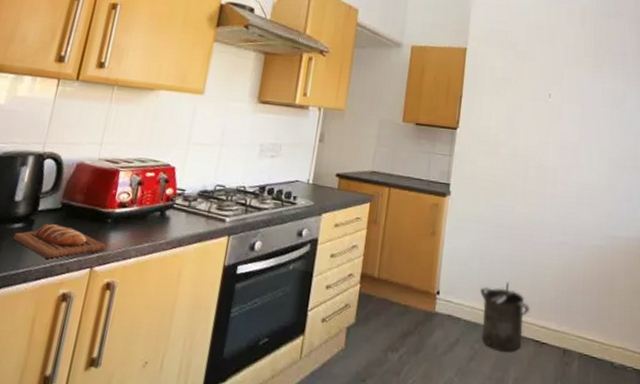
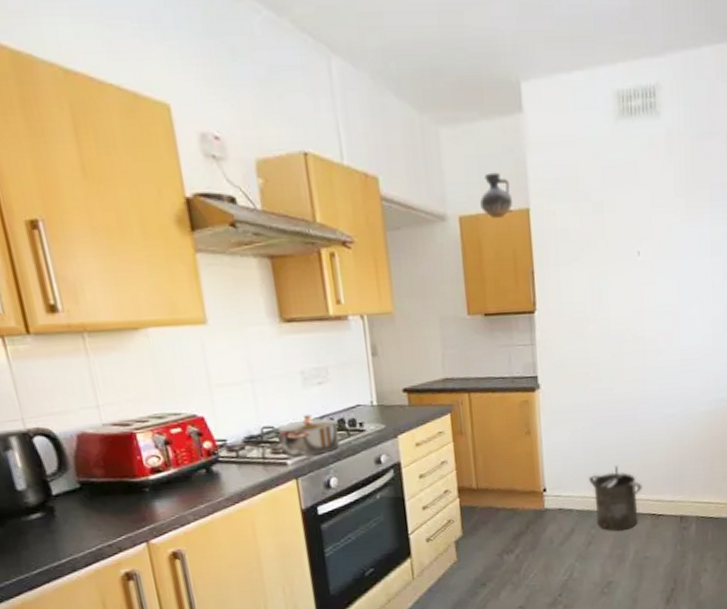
bread loaf: present [13,224,107,259] -> none [36,506,156,543]
cooking pot: none [225,181,277,218] -> present [277,415,340,458]
ceramic jug: none [429,18,455,52] -> present [480,172,513,218]

